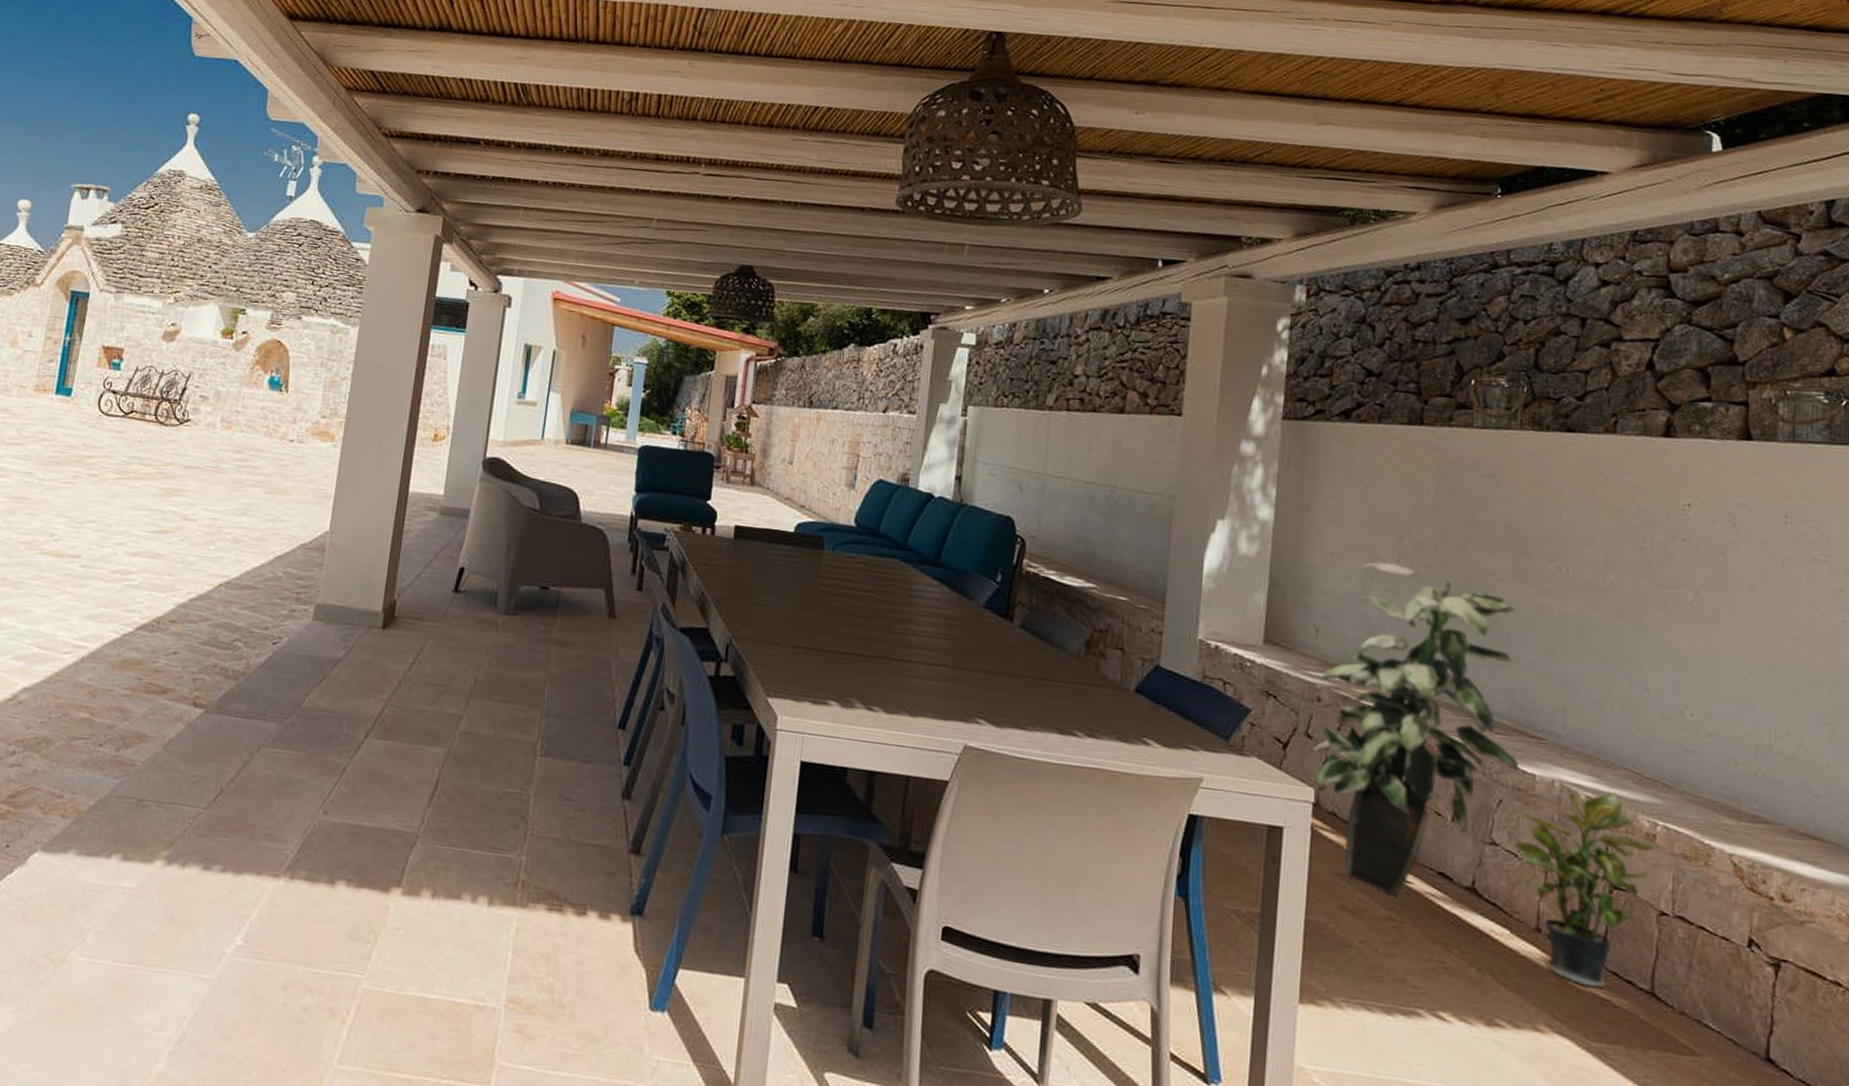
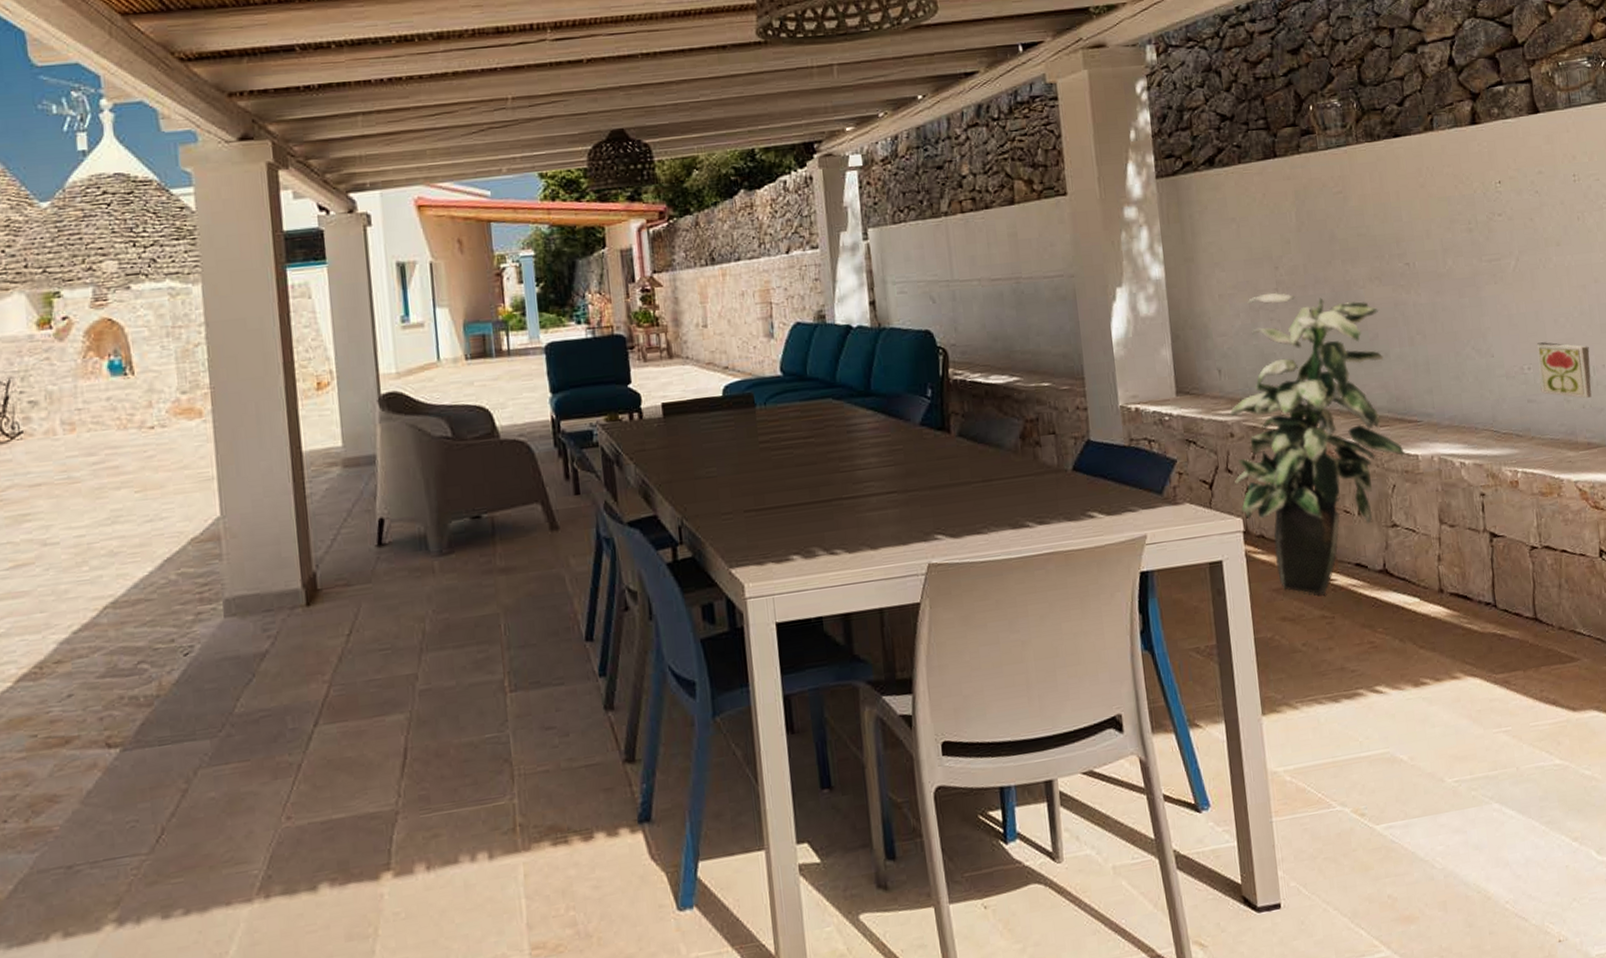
potted plant: present [1514,791,1655,987] -> none [1410,453,1519,629]
decorative tile: none [1703,689,1773,766] -> present [1536,342,1592,399]

